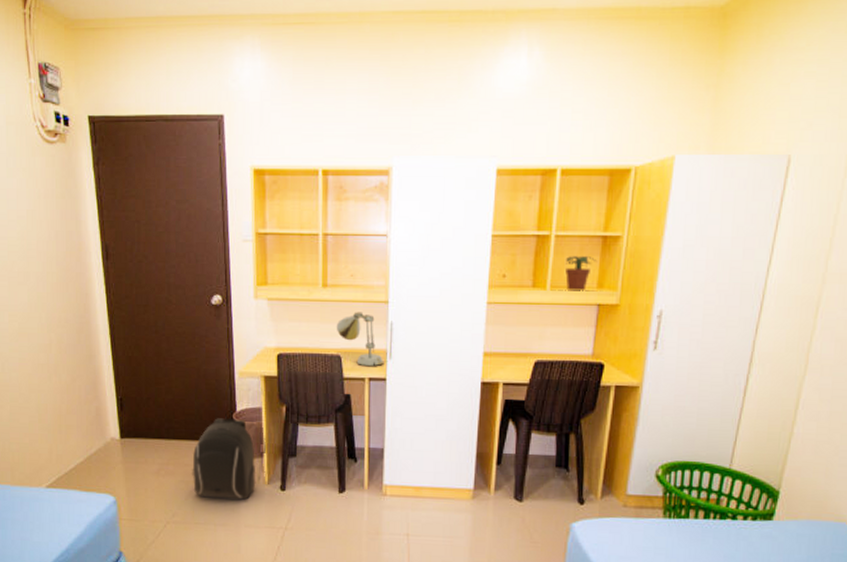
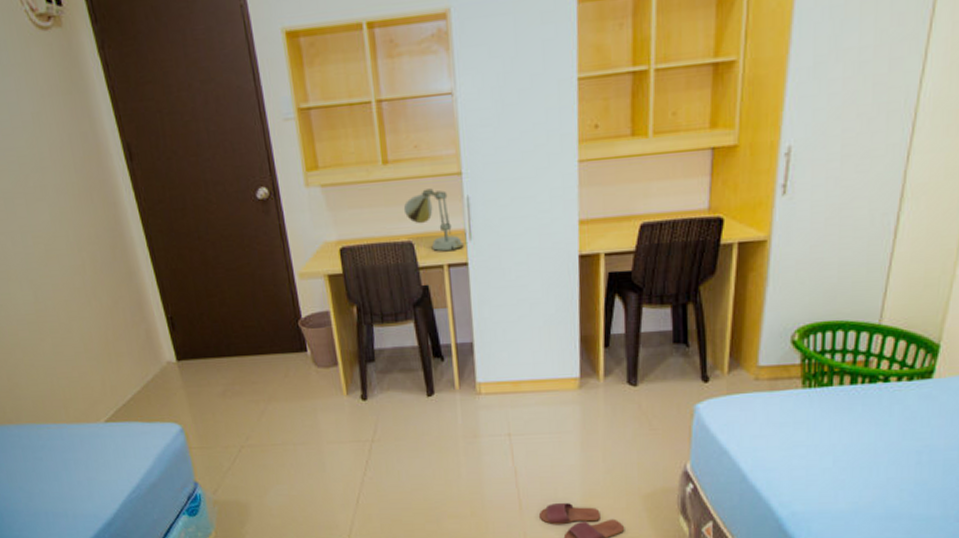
backpack: present [192,418,256,500] -> none [259,326,334,416]
potted plant: present [565,256,598,291] -> none [670,90,709,135]

